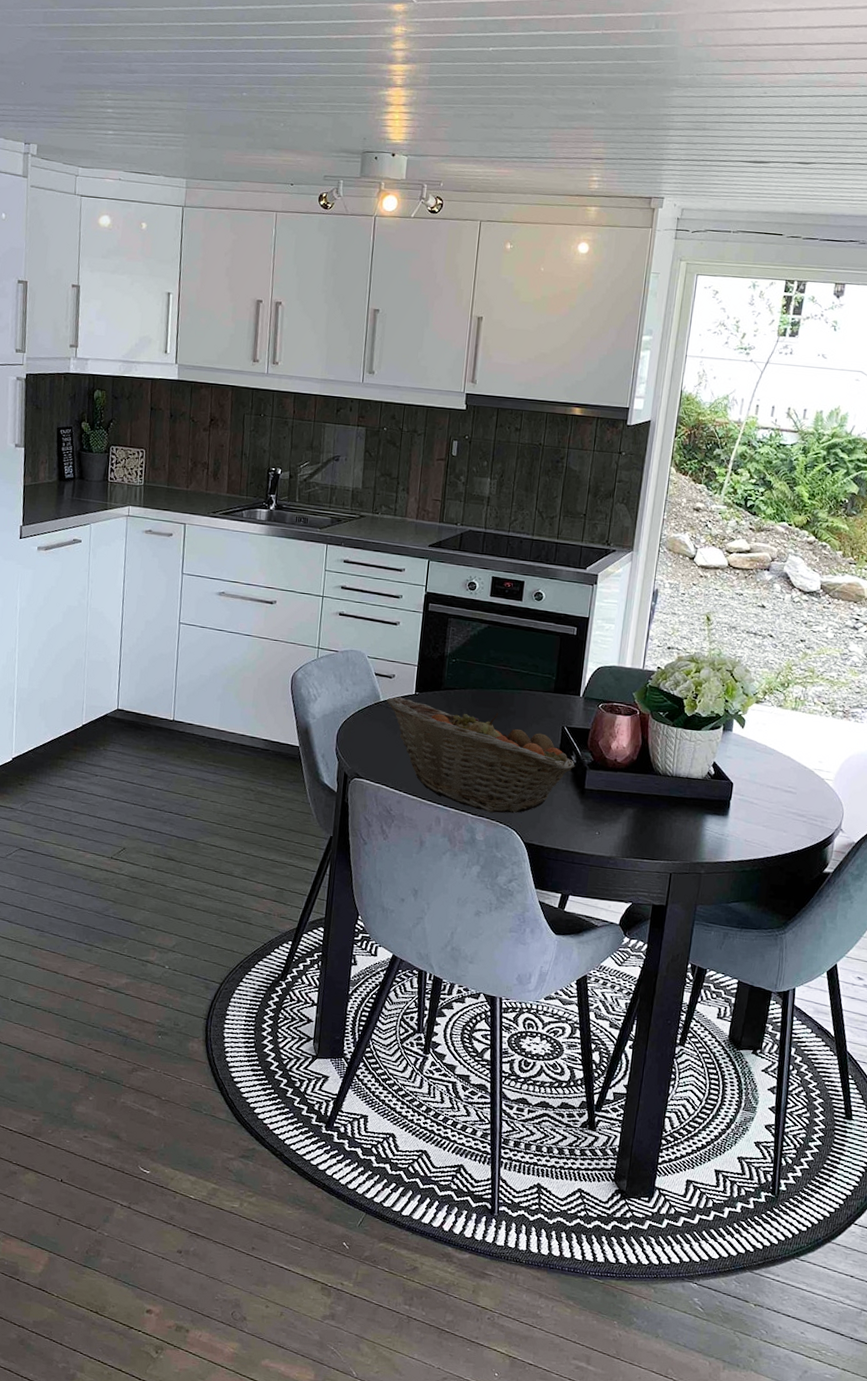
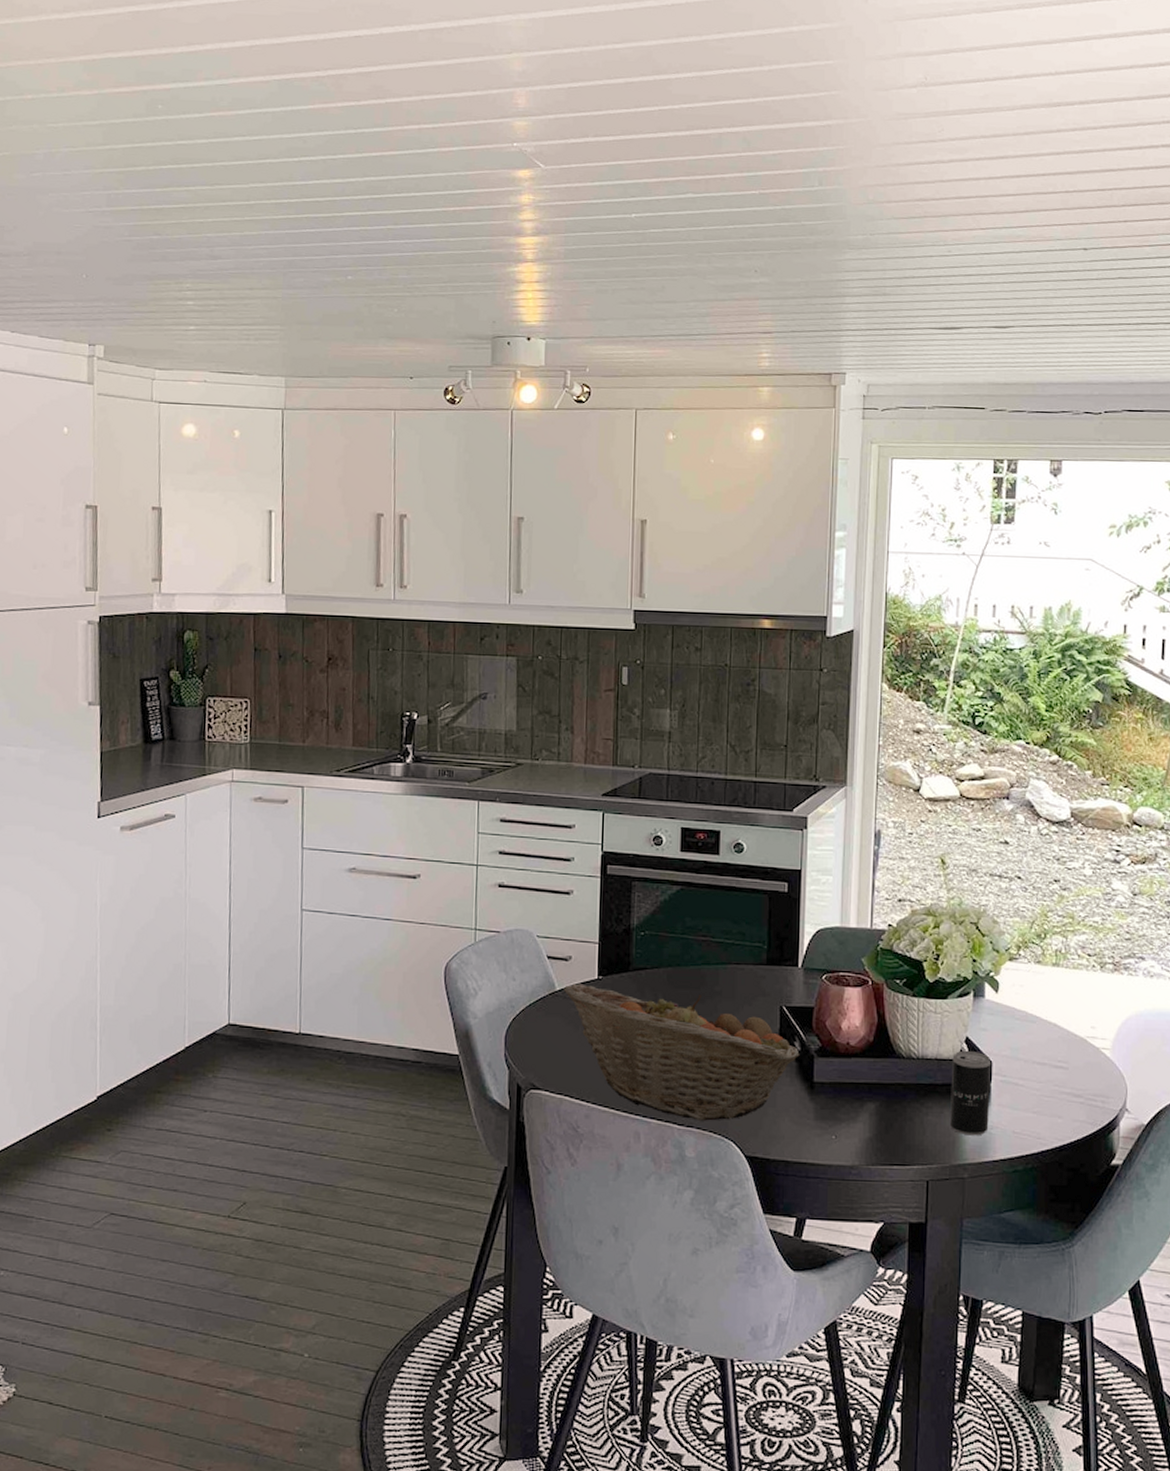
beverage can: none [693,772,733,841] -> present [949,1050,992,1136]

